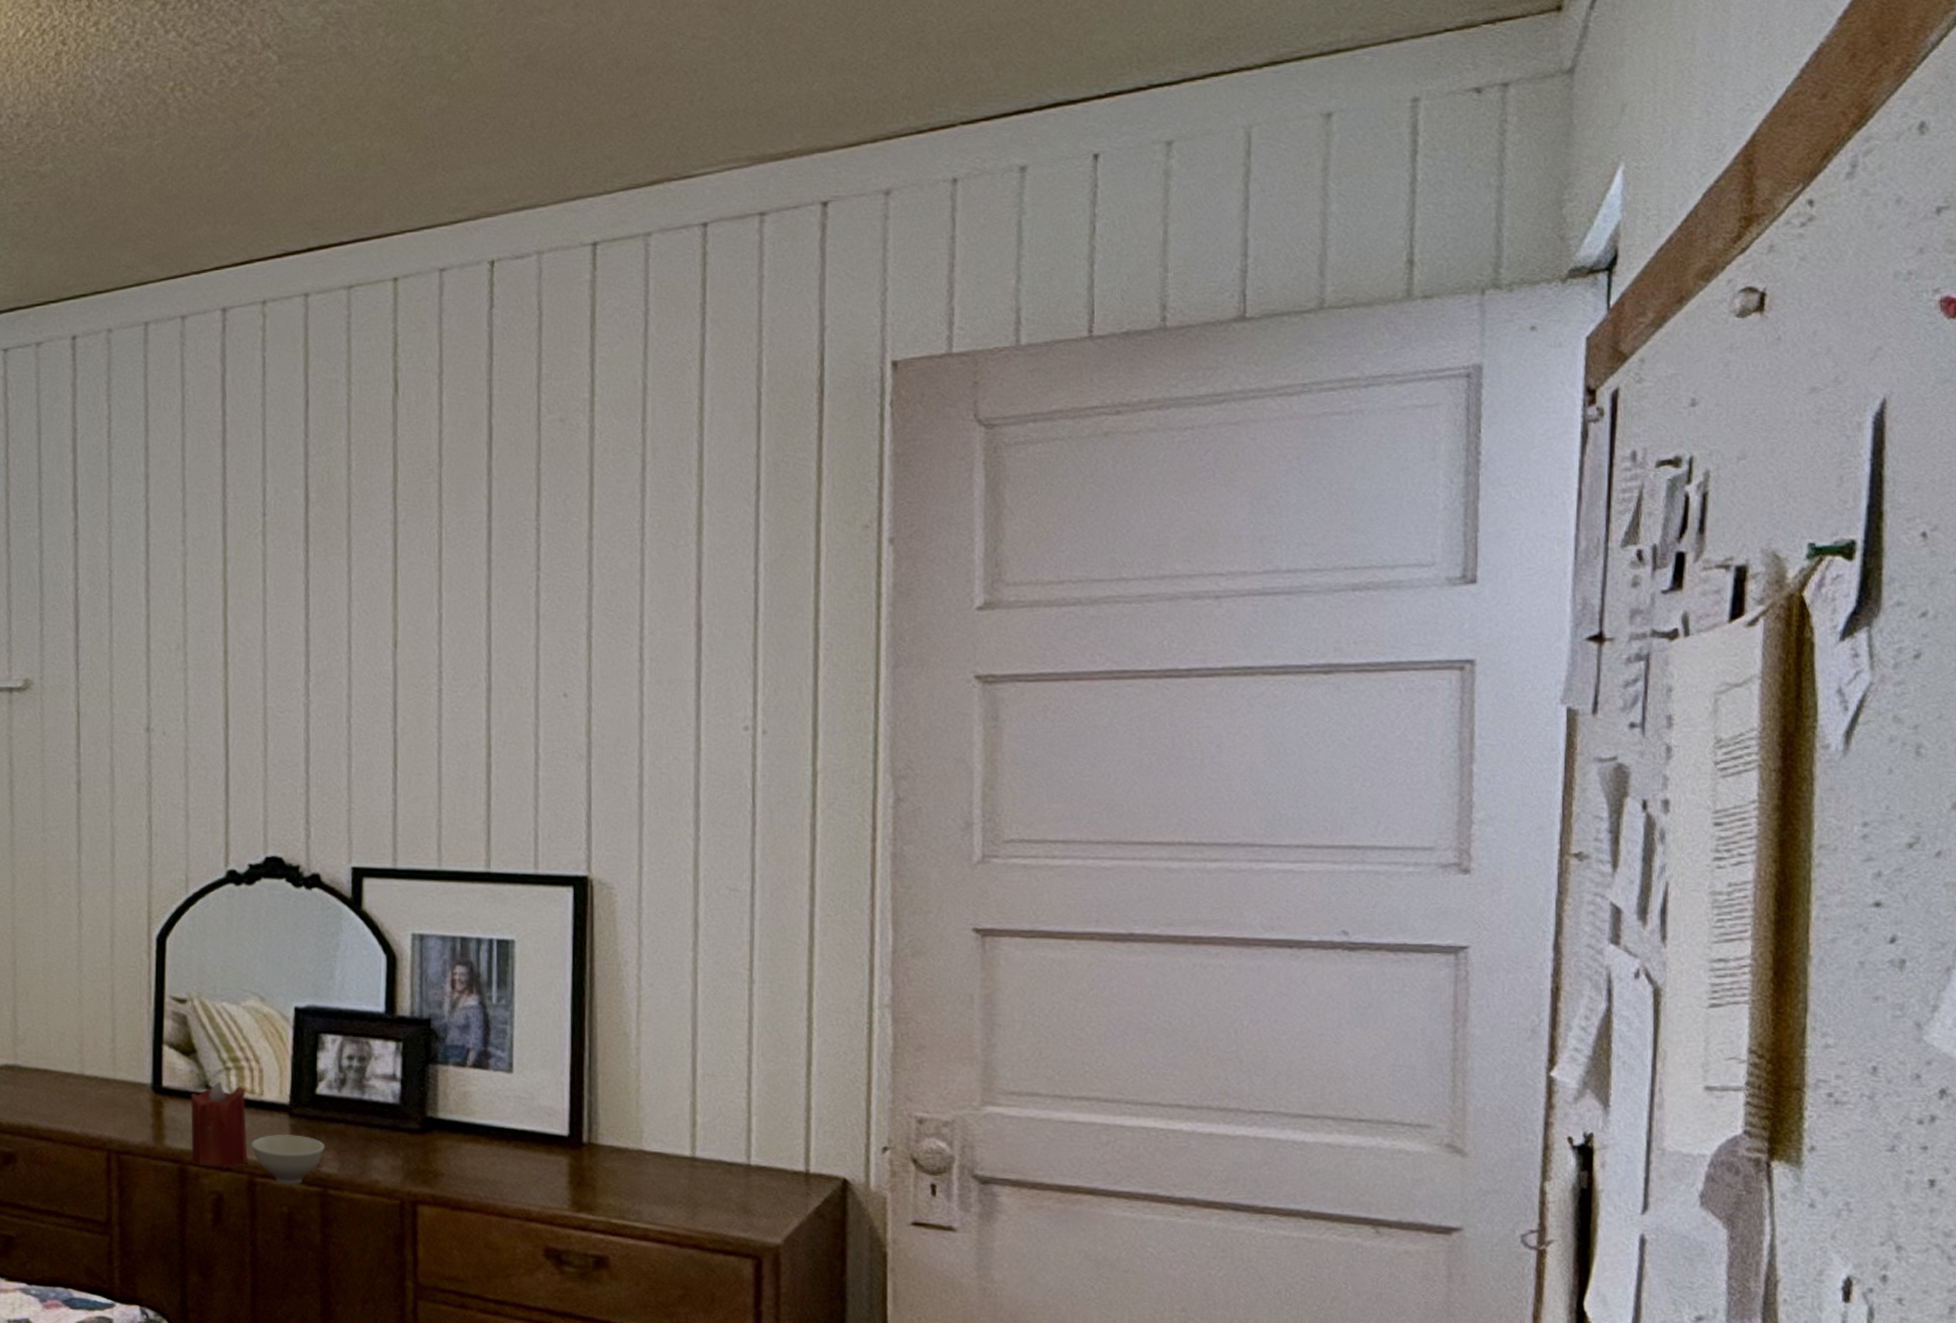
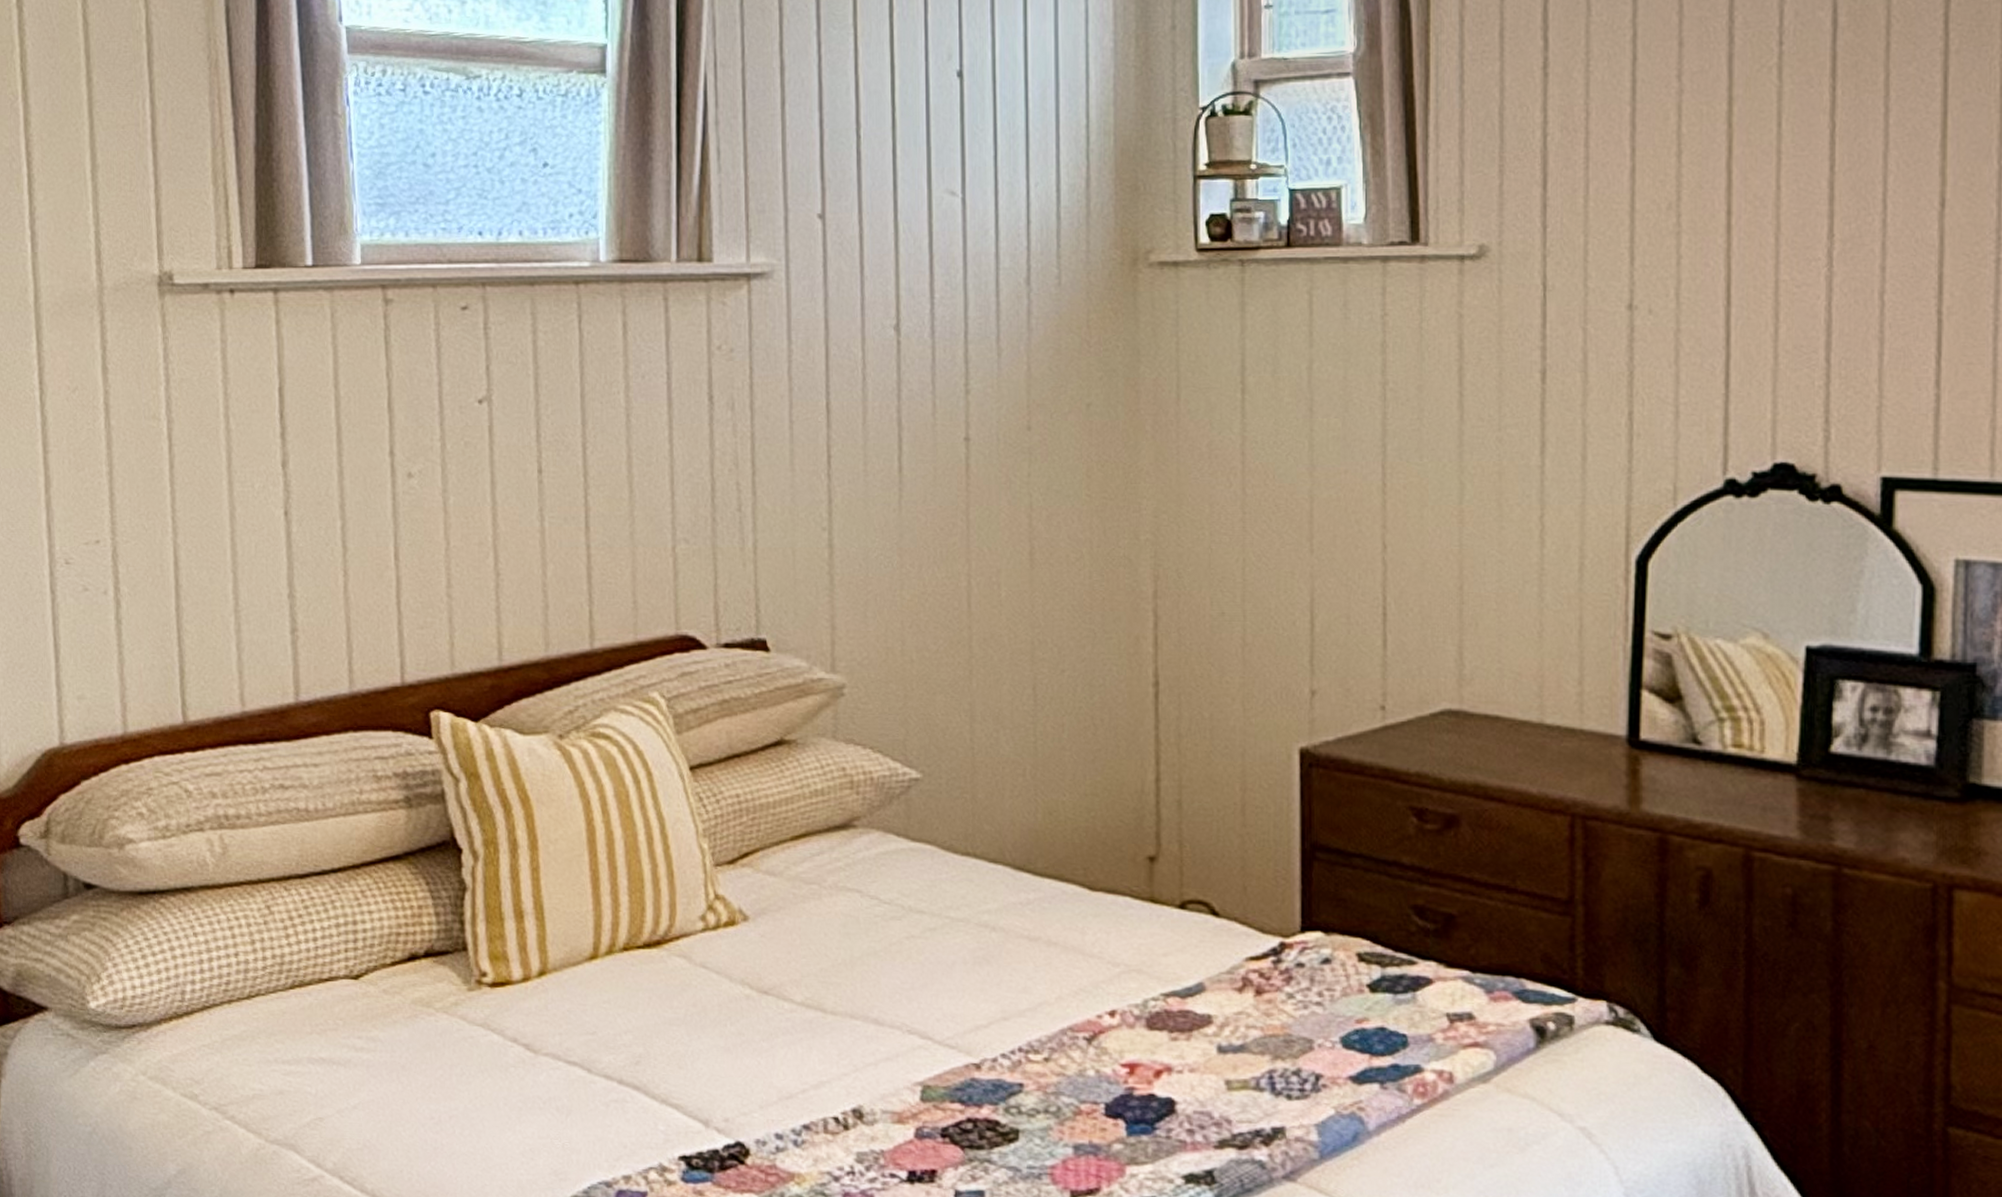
candle: present [190,1081,247,1168] -> none [1674,734,1743,839]
bowl: present [250,1133,325,1185] -> none [1747,799,1840,862]

